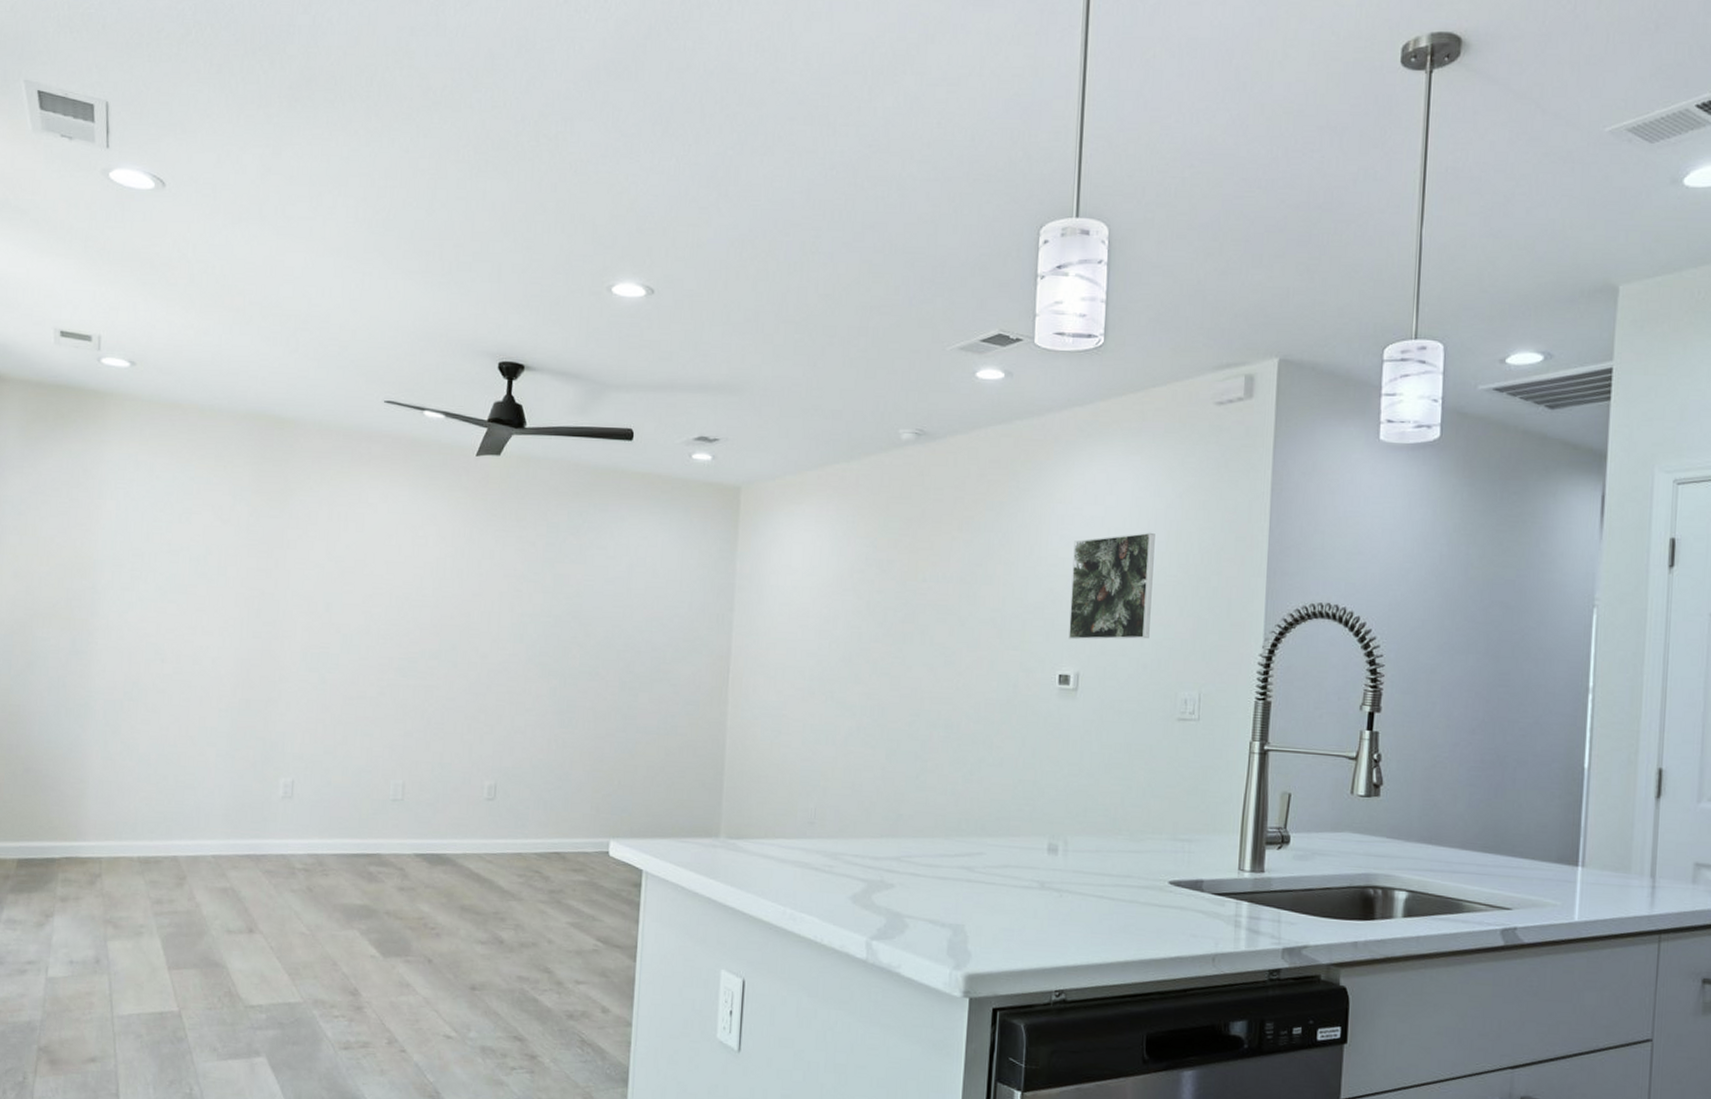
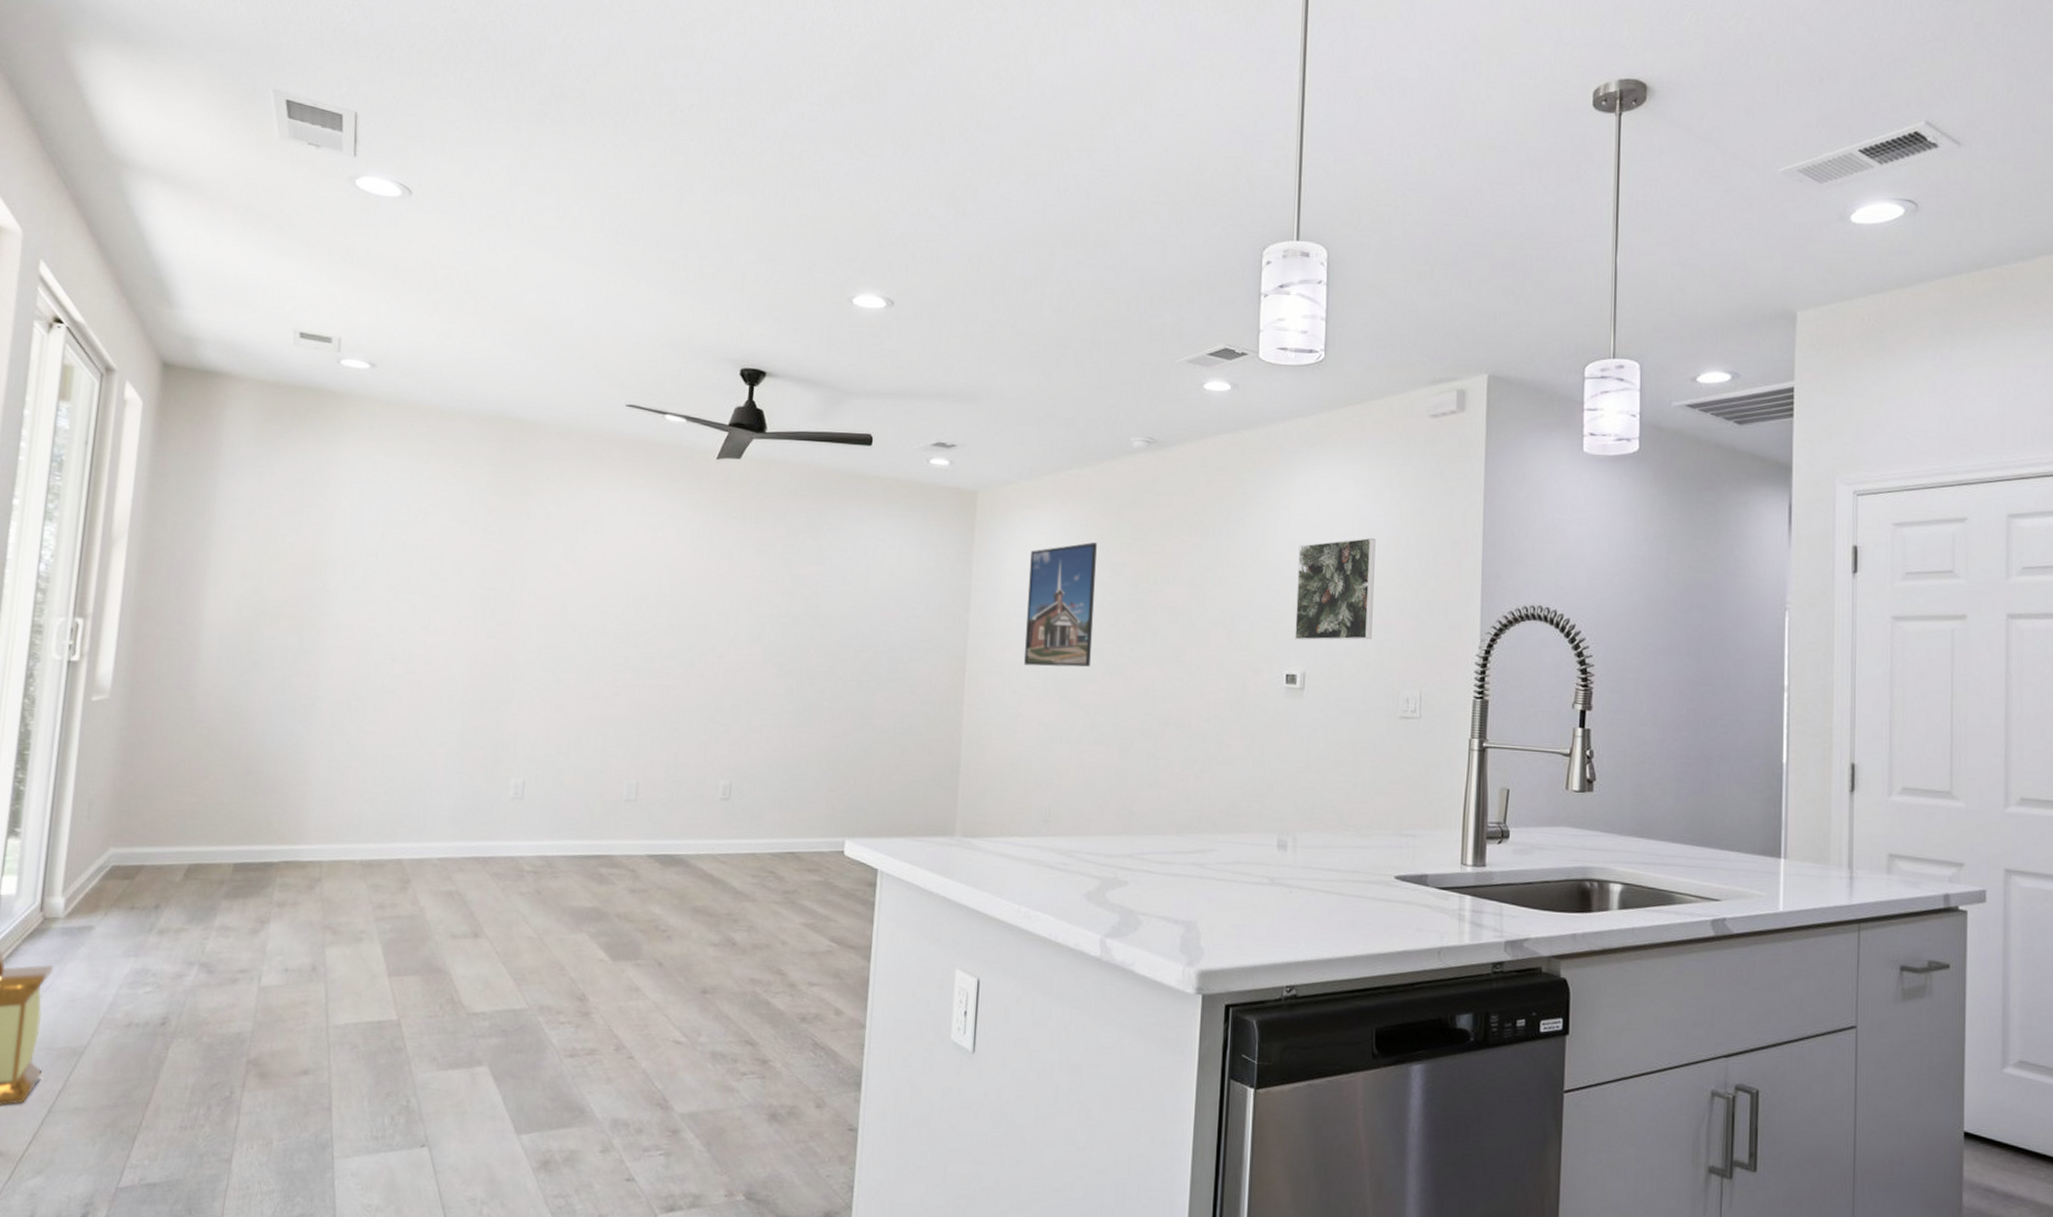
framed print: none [789,539,864,667] -> present [1024,542,1097,667]

